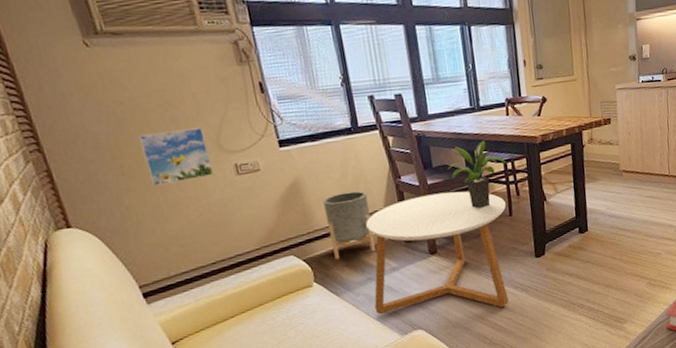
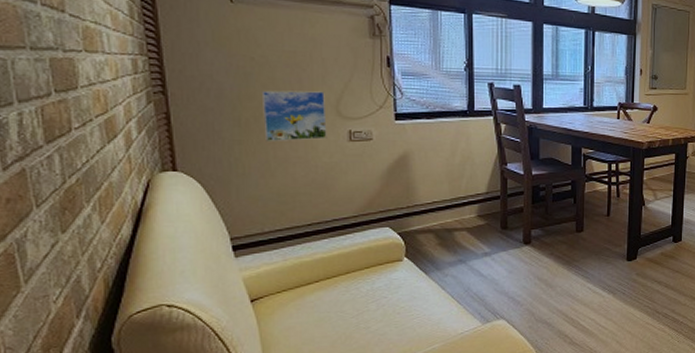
planter: present [323,191,375,260] -> none [428,172,472,237]
coffee table: present [366,191,509,315] -> none [461,184,605,308]
potted plant: present [448,140,507,209] -> none [554,140,612,205]

